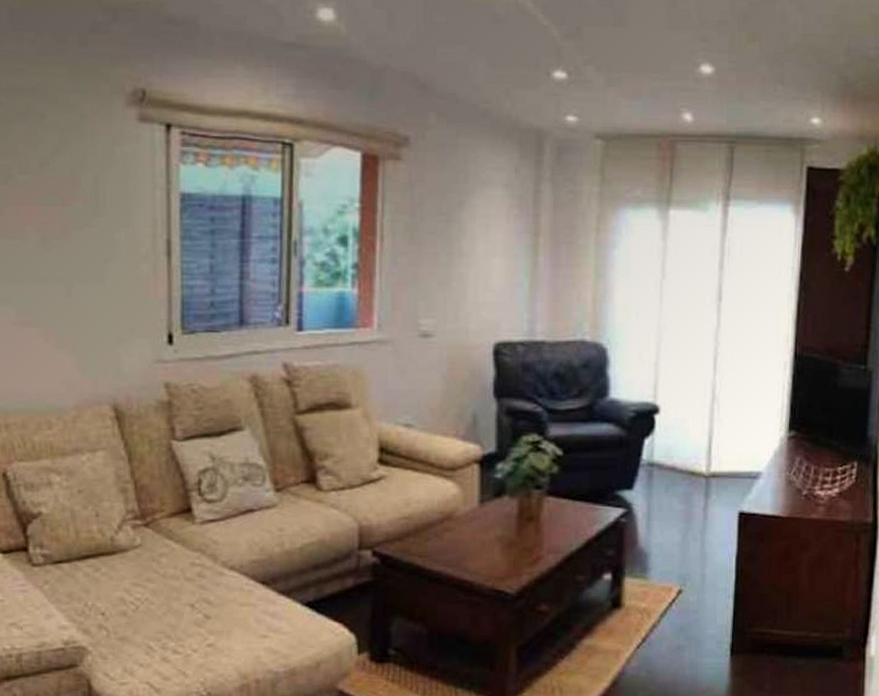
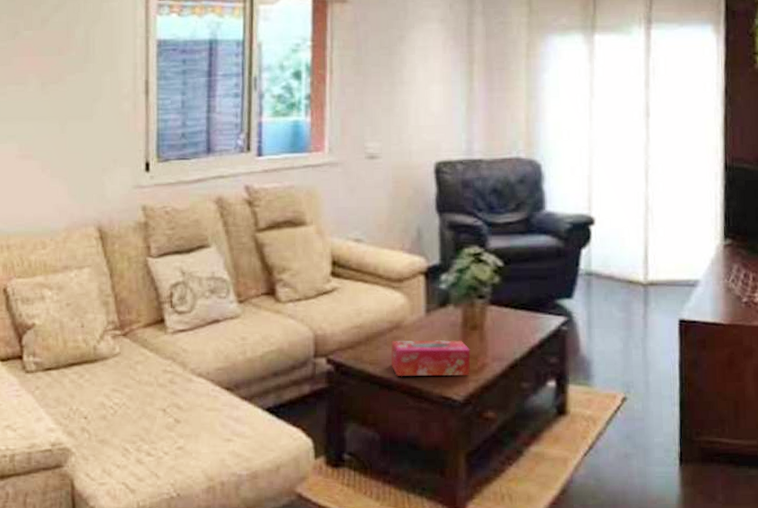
tissue box: none [441,531,525,570] -> present [390,339,471,377]

